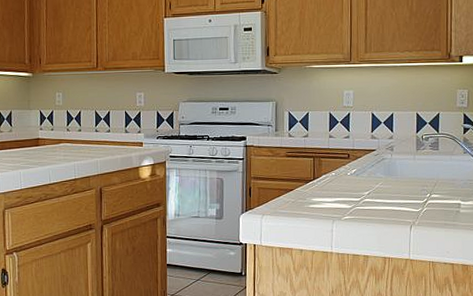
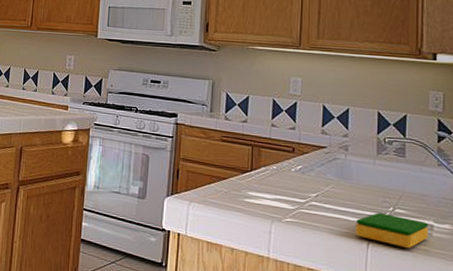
dish sponge: none [401,200,457,226] -> present [356,213,429,249]

